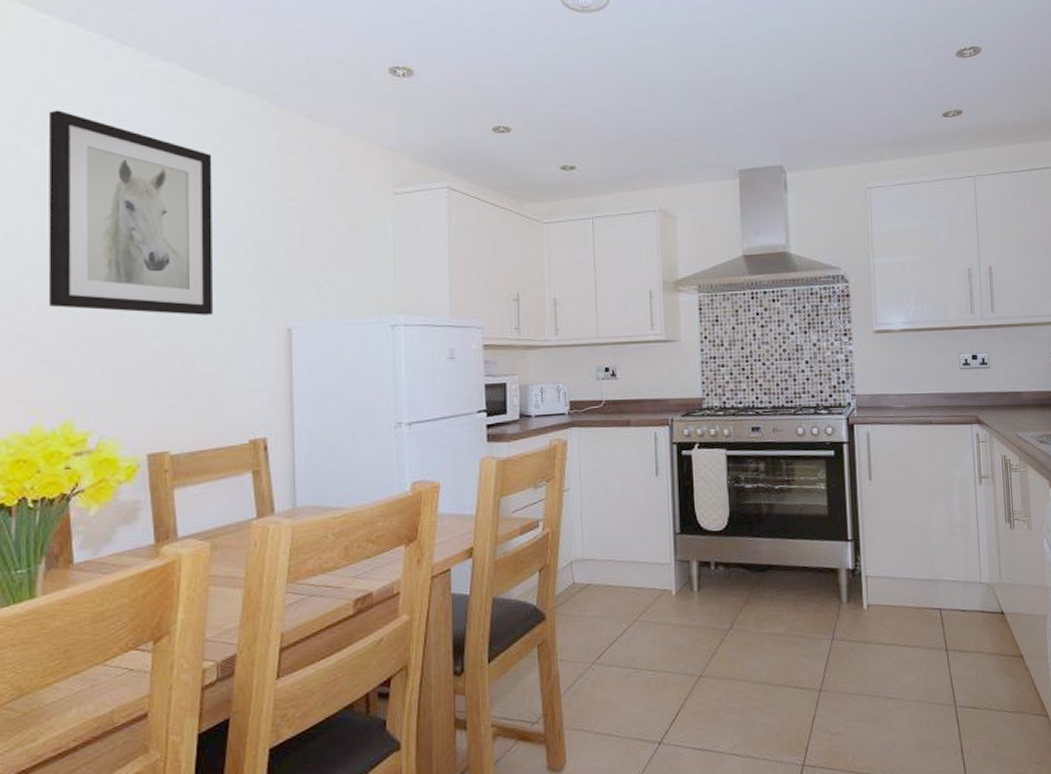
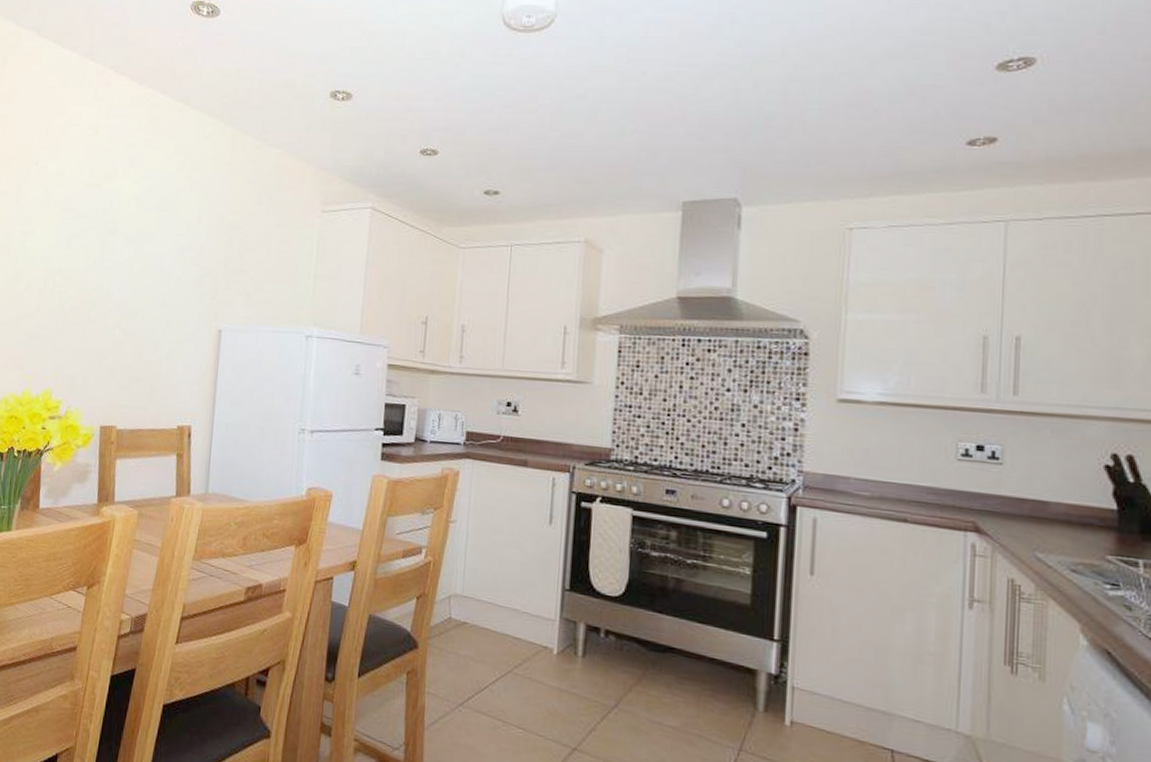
wall art: present [48,110,213,315] -> none [45,130,176,311]

